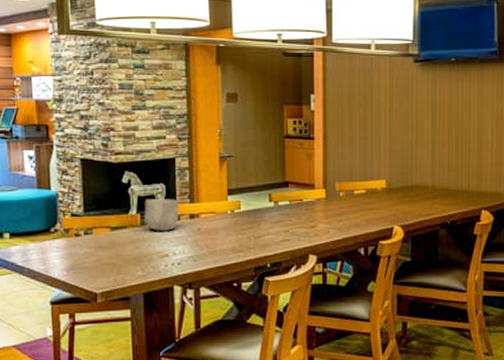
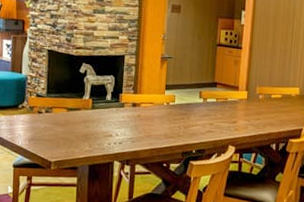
bowl: present [144,199,179,231] -> none [95,87,125,115]

